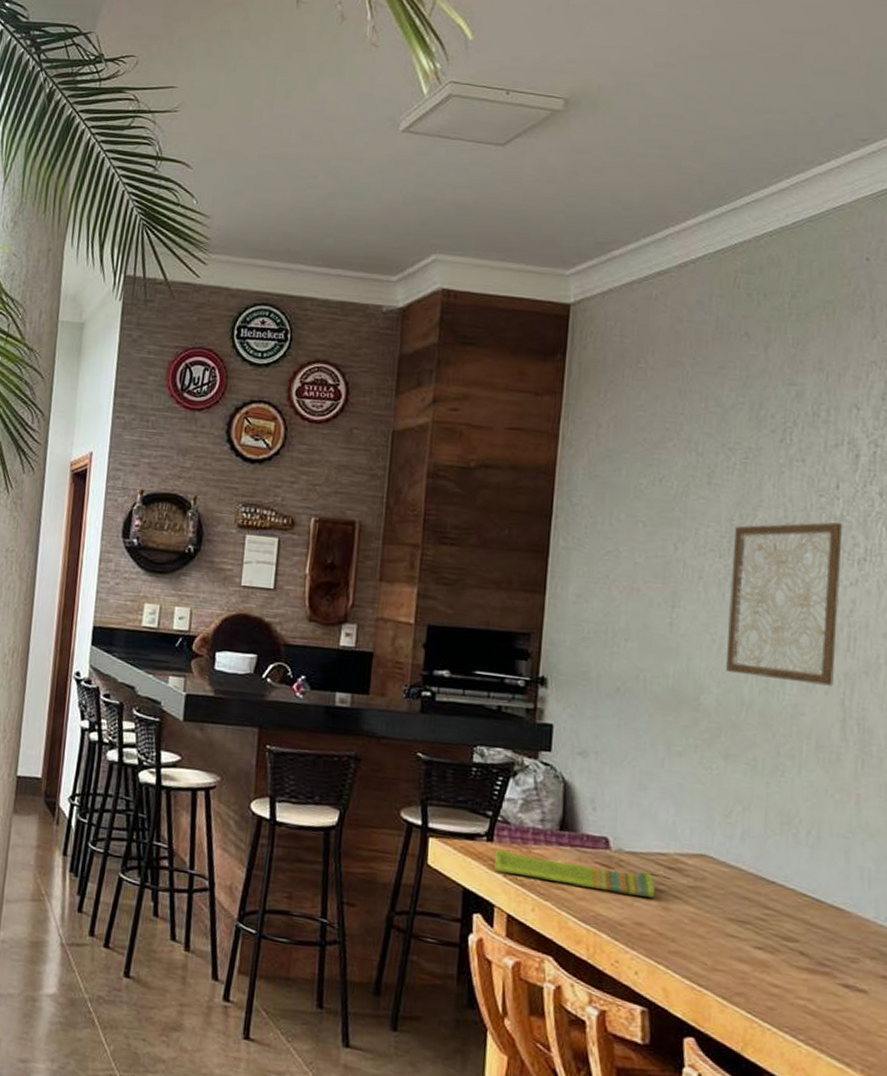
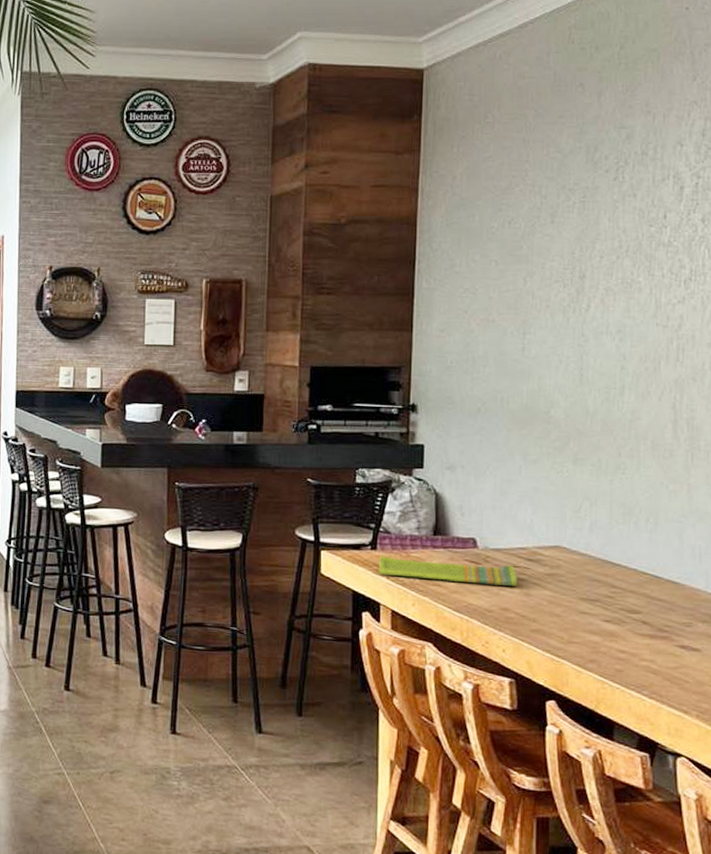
wall art: present [726,521,843,687] -> none [572,248,671,394]

